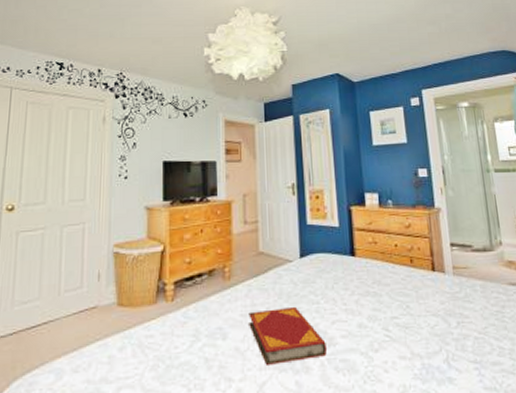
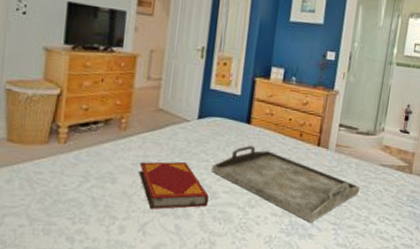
serving tray: none [324,280,494,364] -> present [212,145,360,223]

